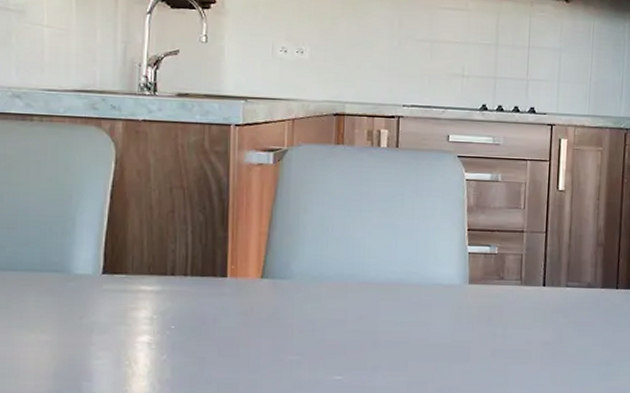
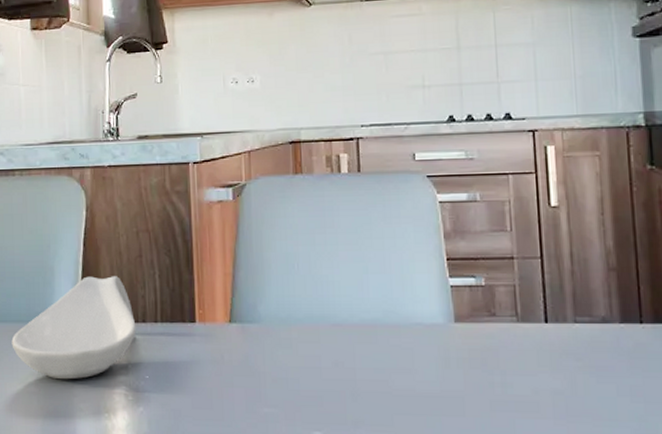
spoon rest: none [22,228,164,329] -> present [11,276,136,380]

